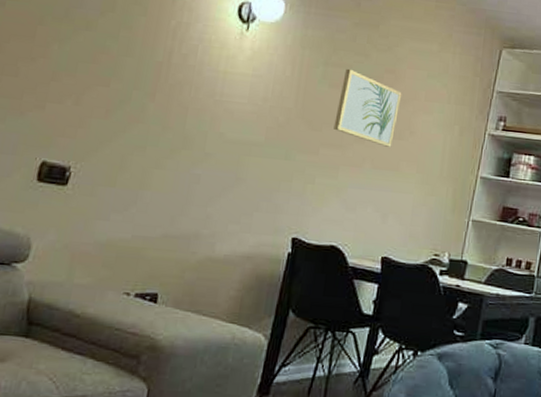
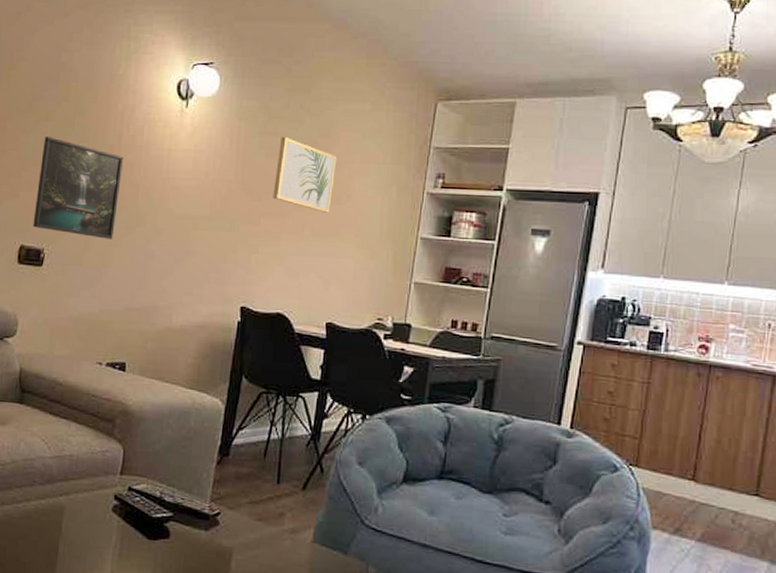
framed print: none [59,47,173,161] -> present [32,137,123,239]

